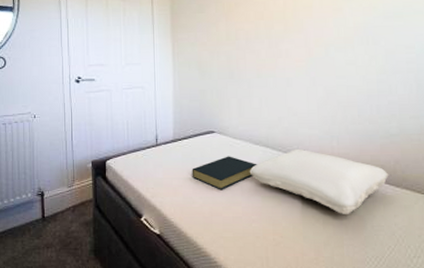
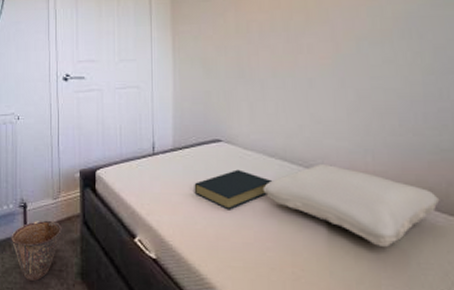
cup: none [30,205,76,259] -> present [11,220,62,281]

